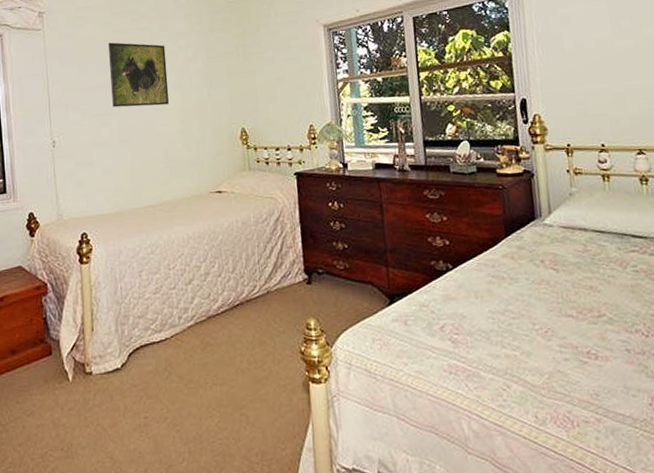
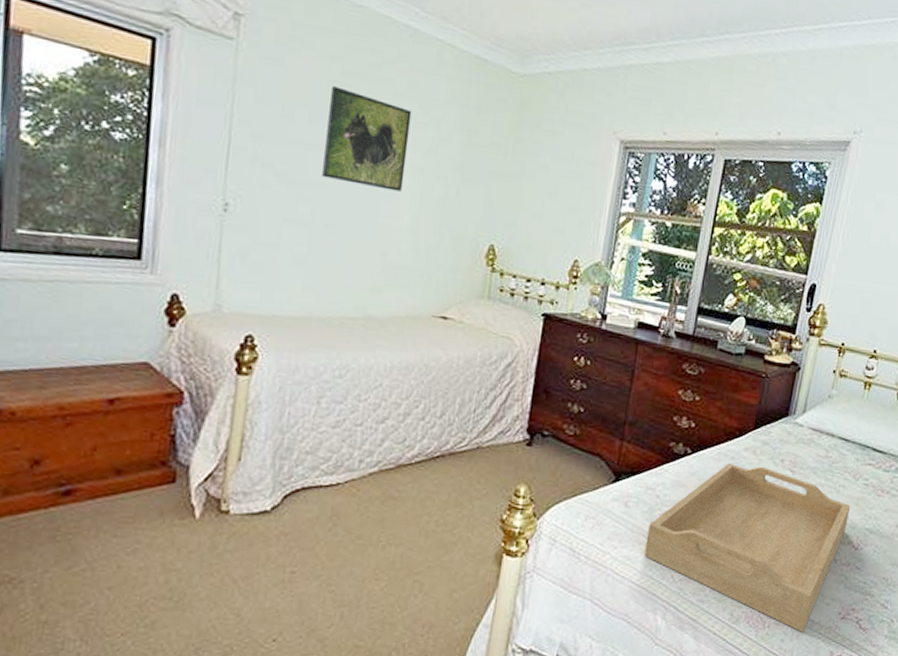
serving tray: none [431,269,630,428] -> present [644,462,851,632]

